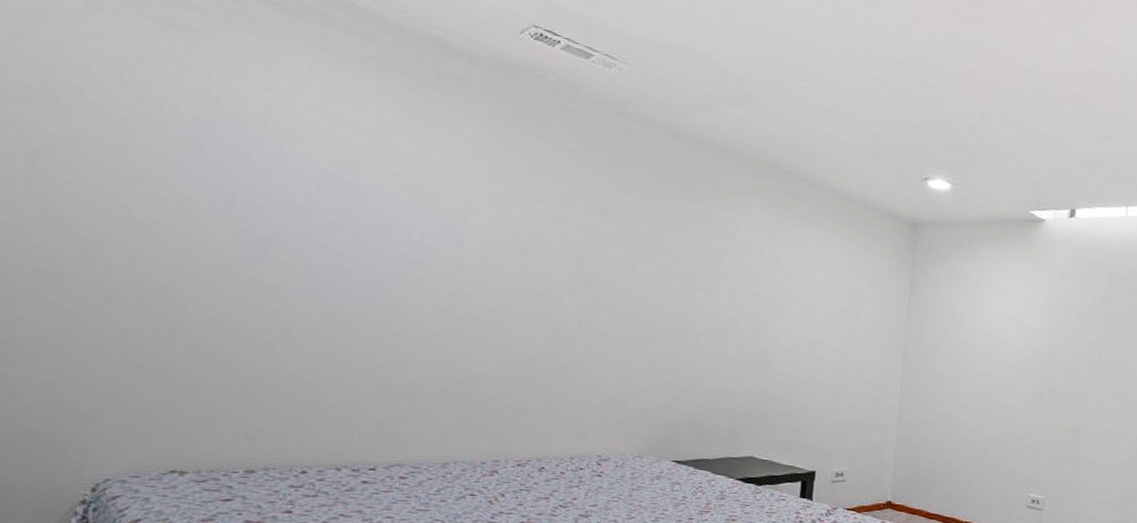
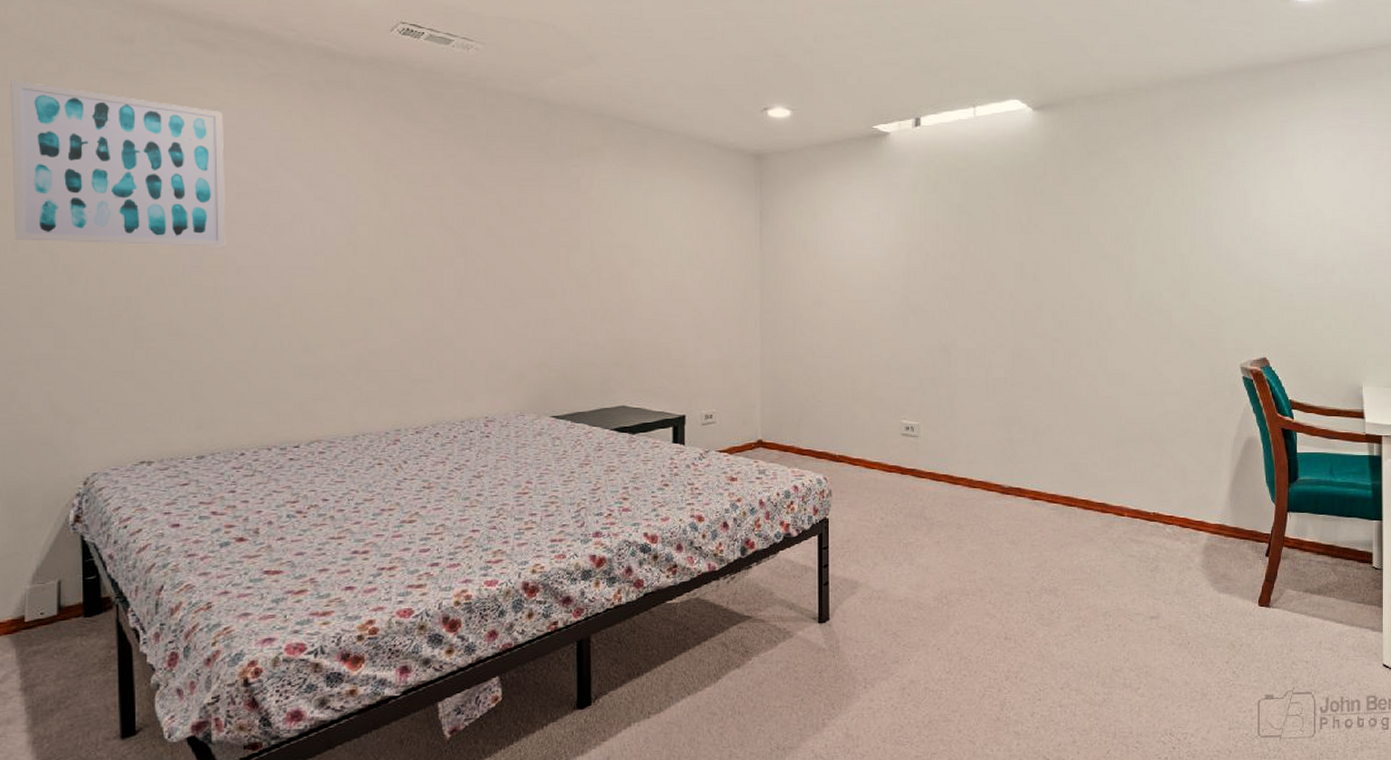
wall art: none [10,9,305,243] -> present [10,80,226,247]

